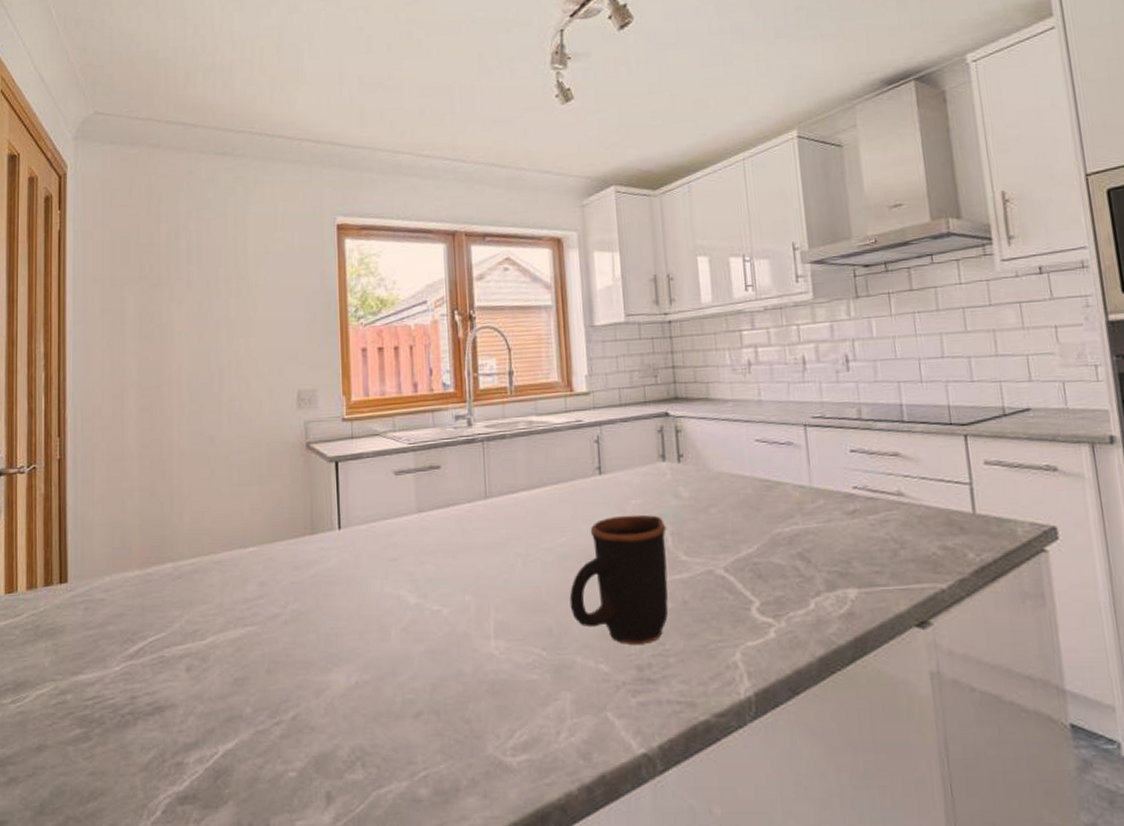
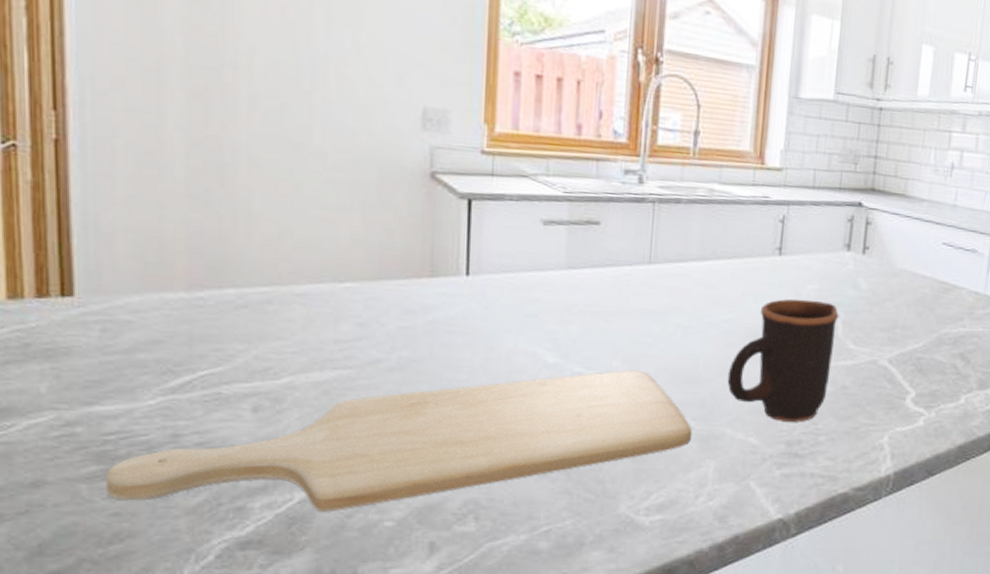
chopping board: none [86,603,544,764] -> present [106,370,692,512]

